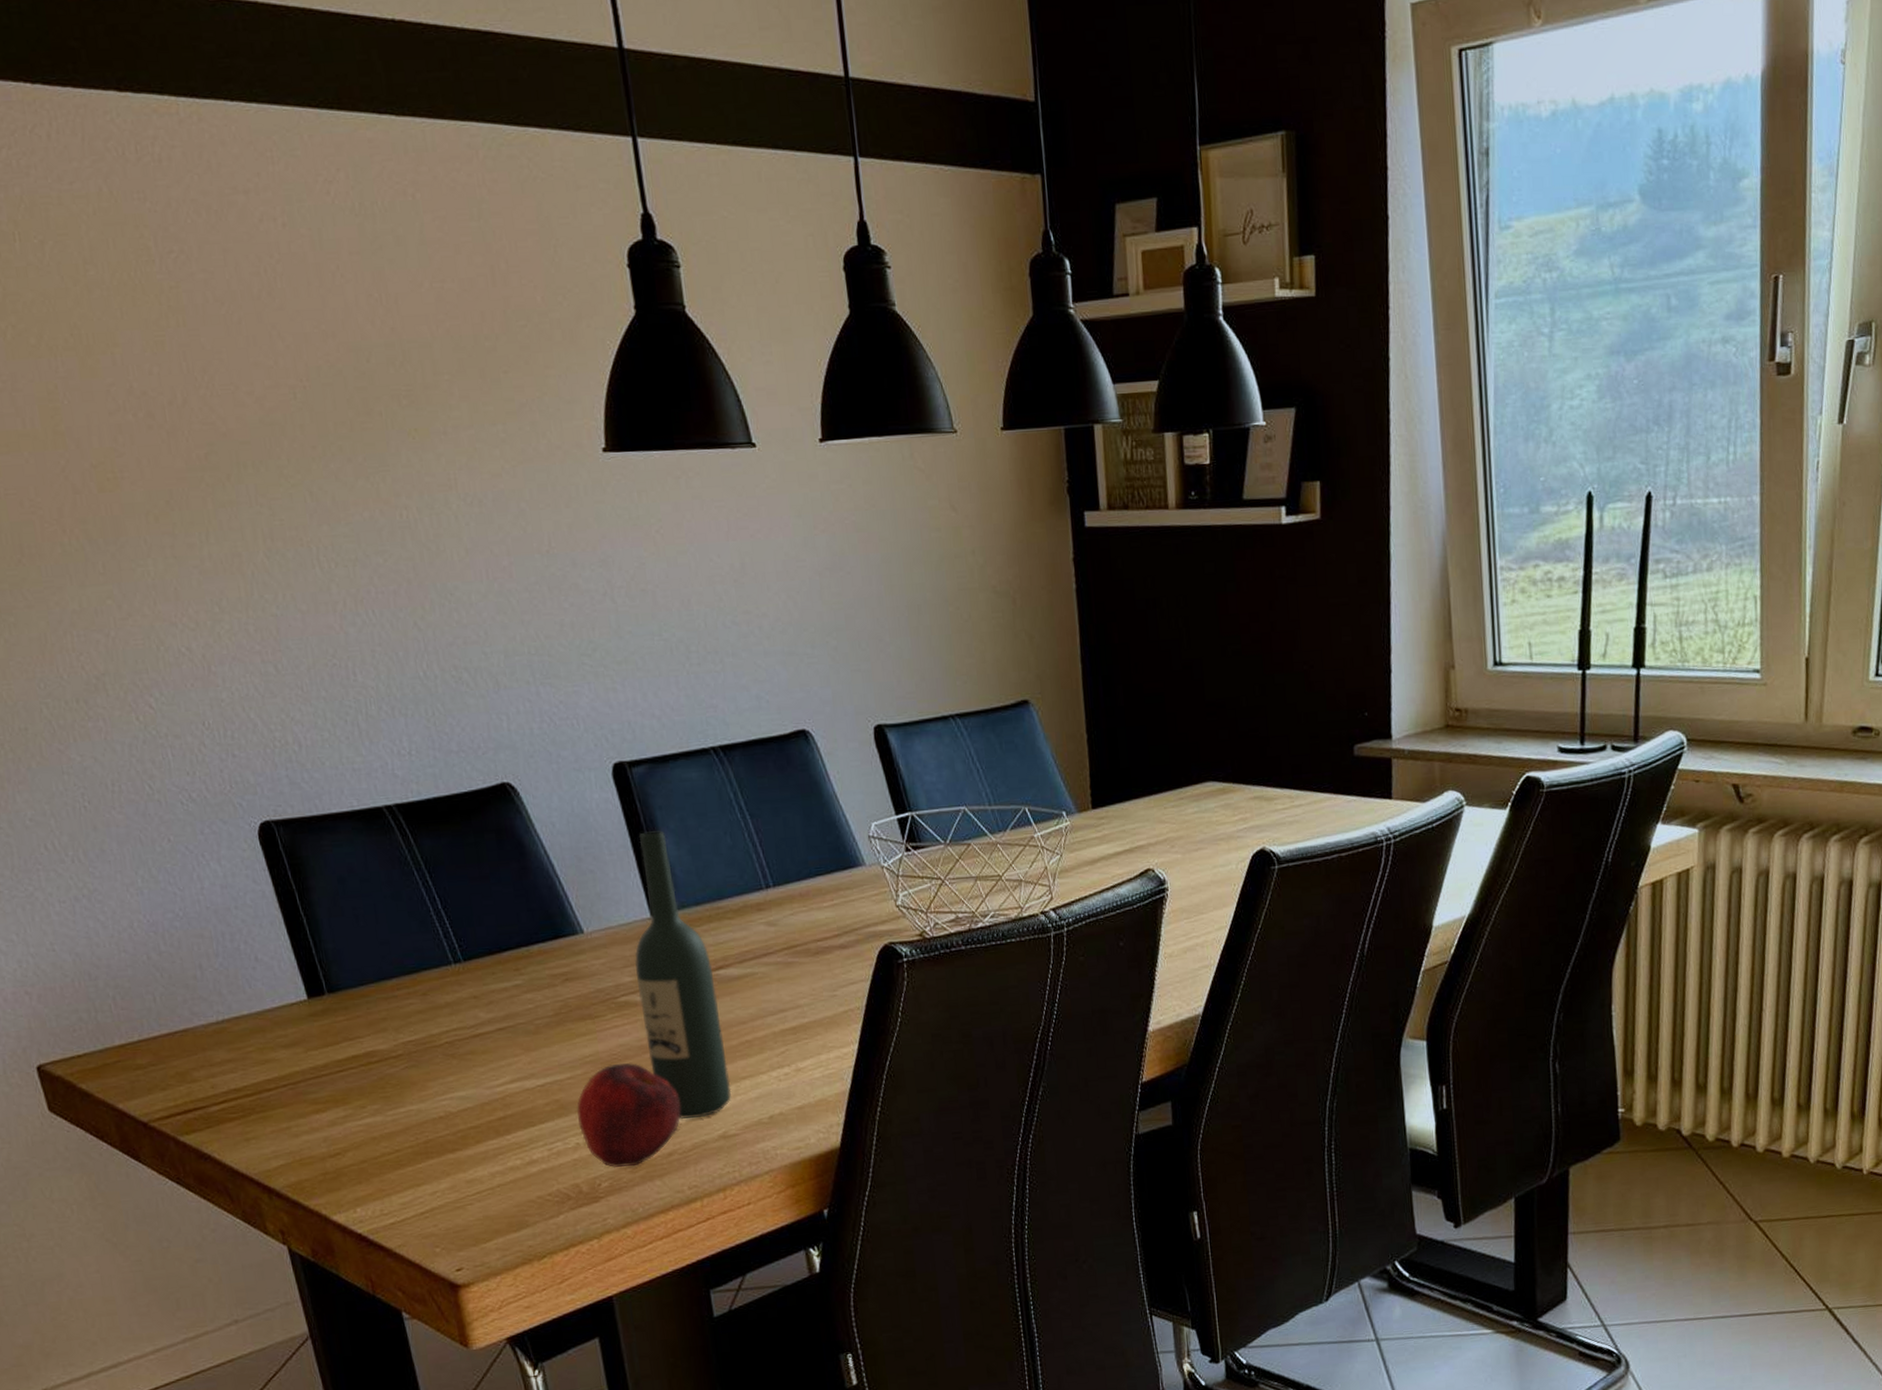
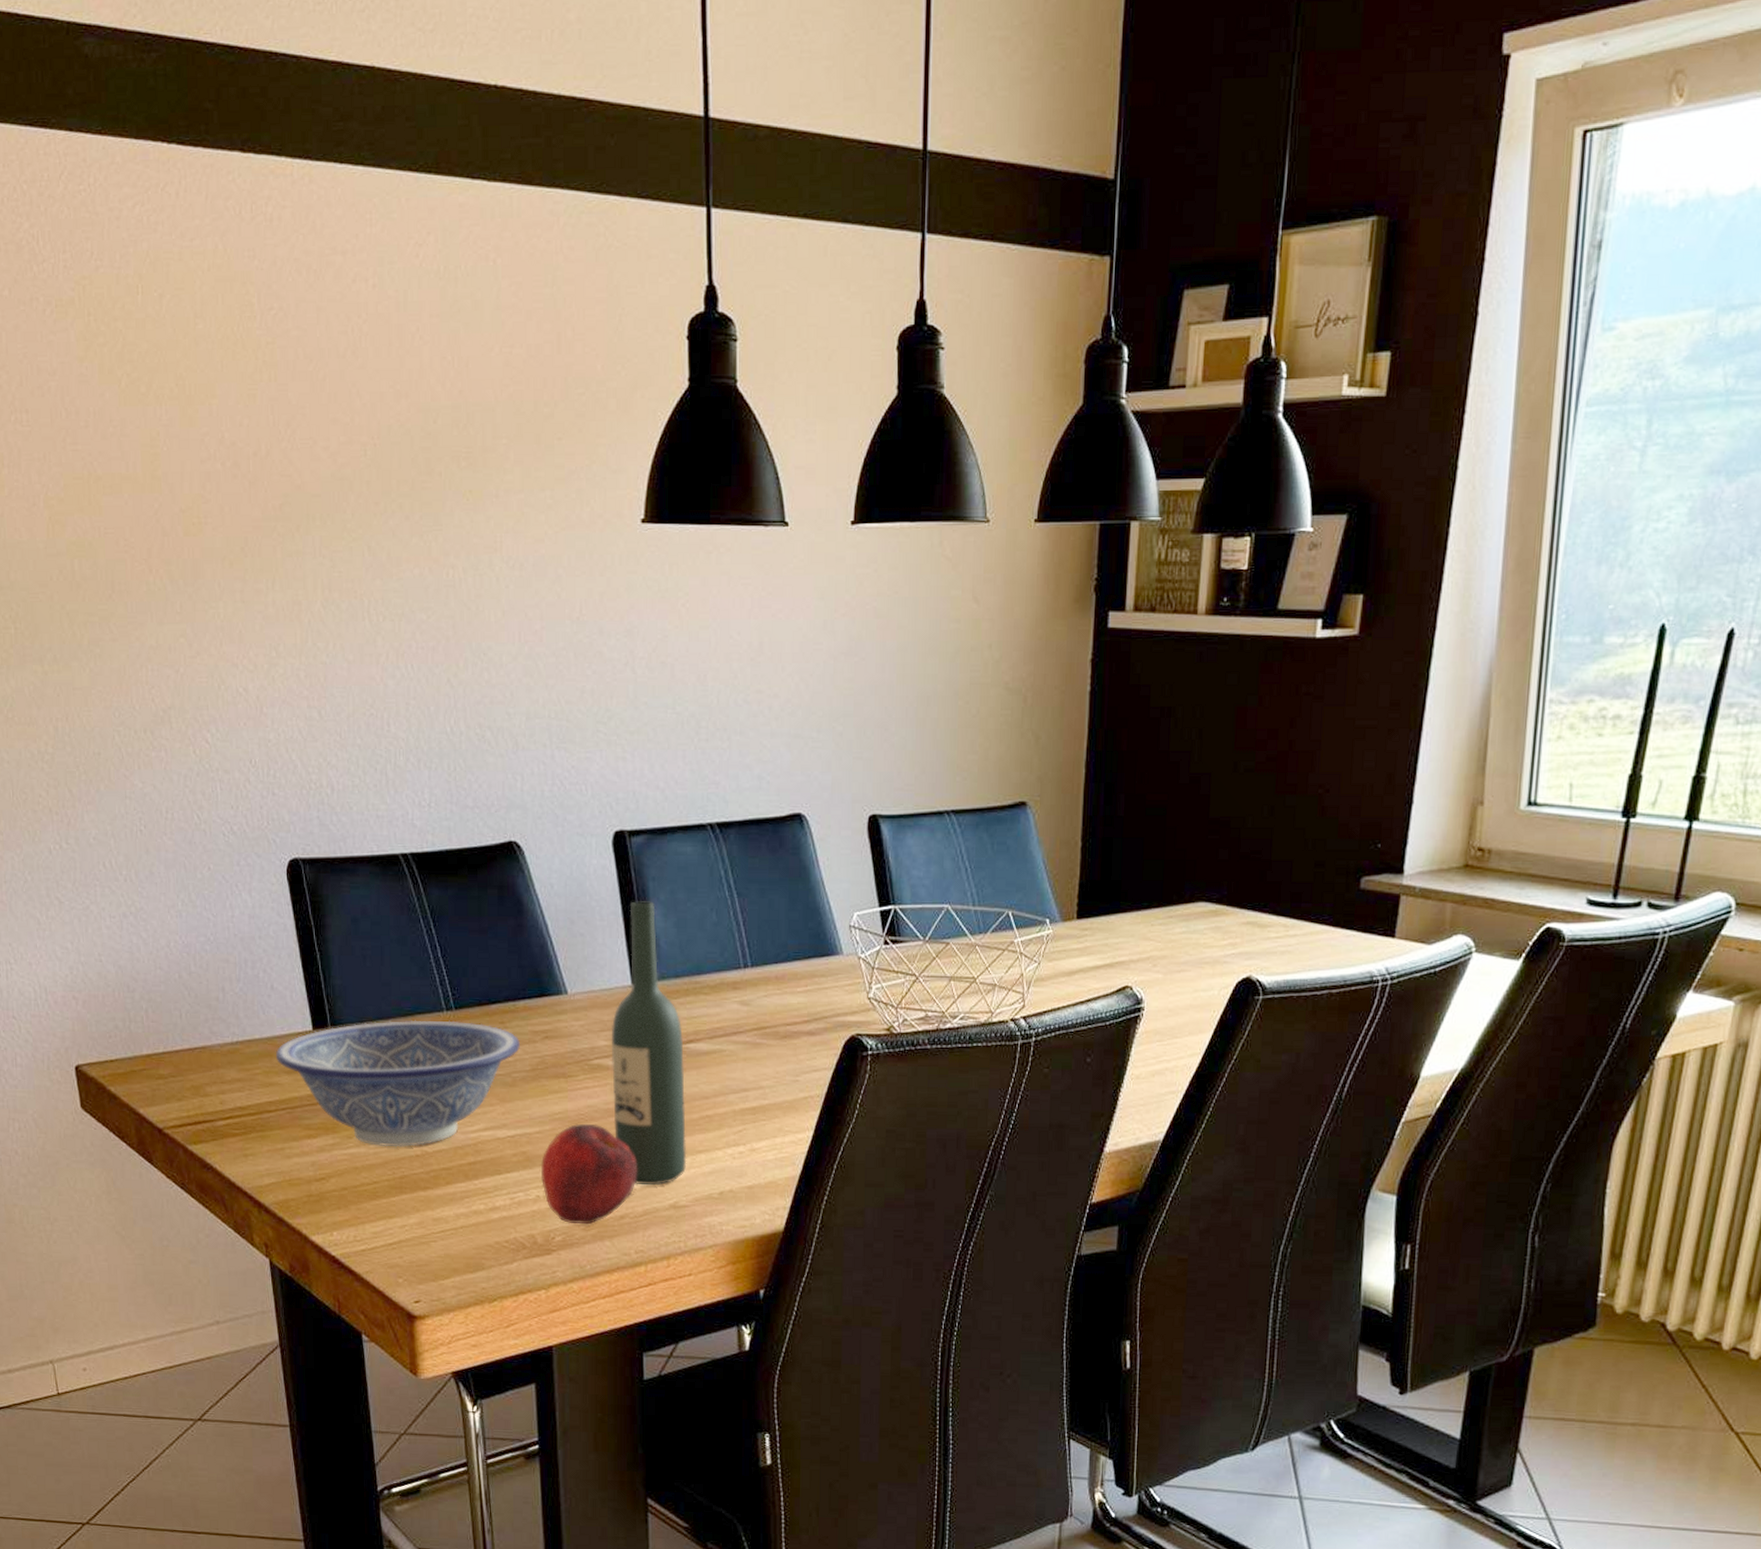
decorative bowl: none [268,973,539,1113] -> present [275,1020,520,1148]

